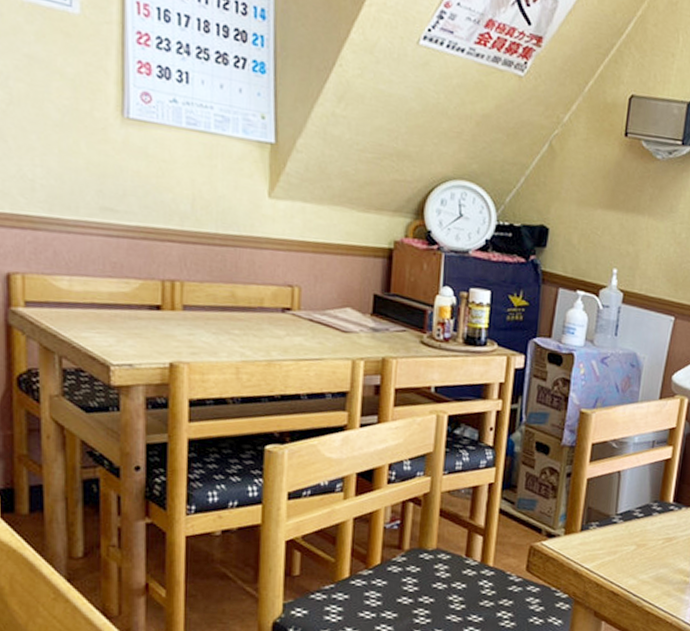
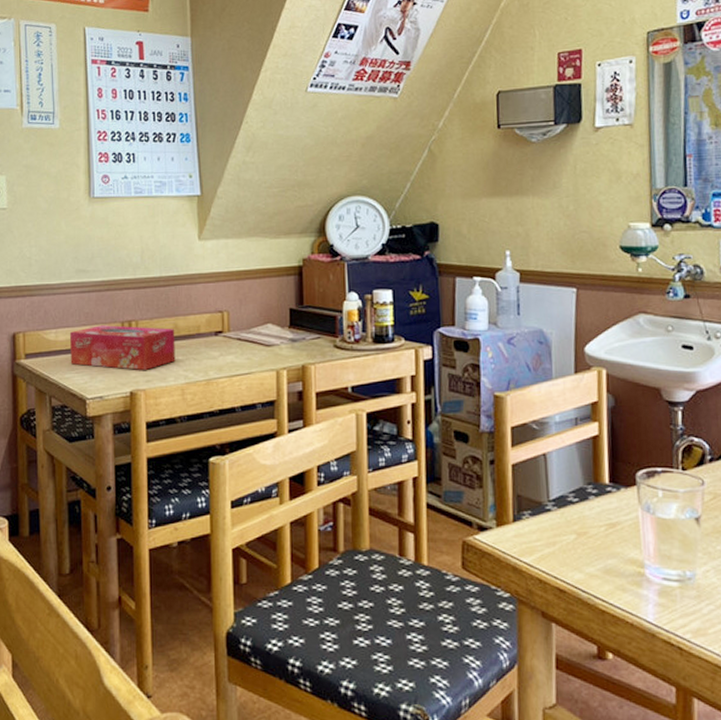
tissue box: none [88,280,232,341] -> present [69,325,176,370]

